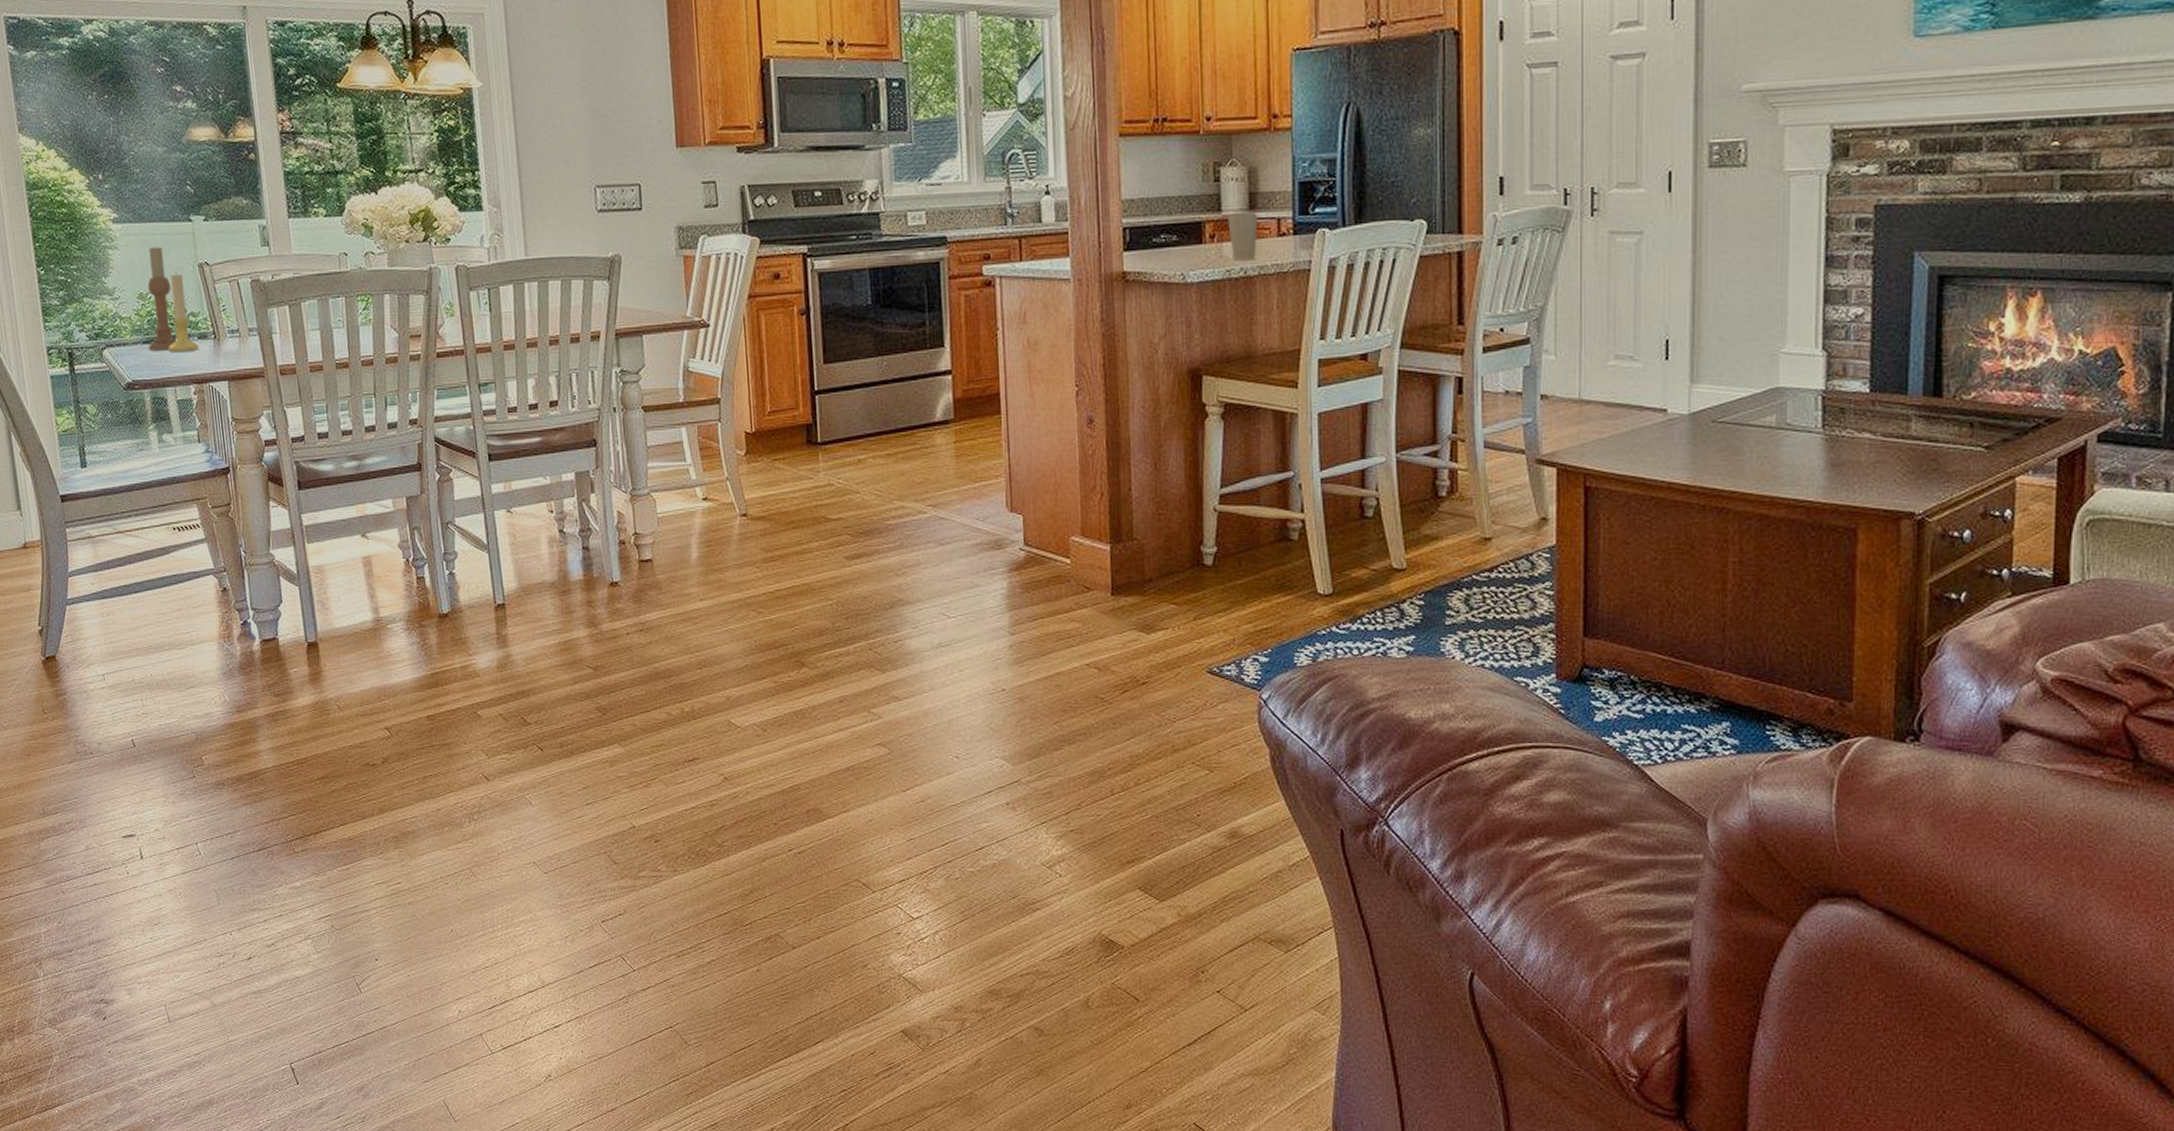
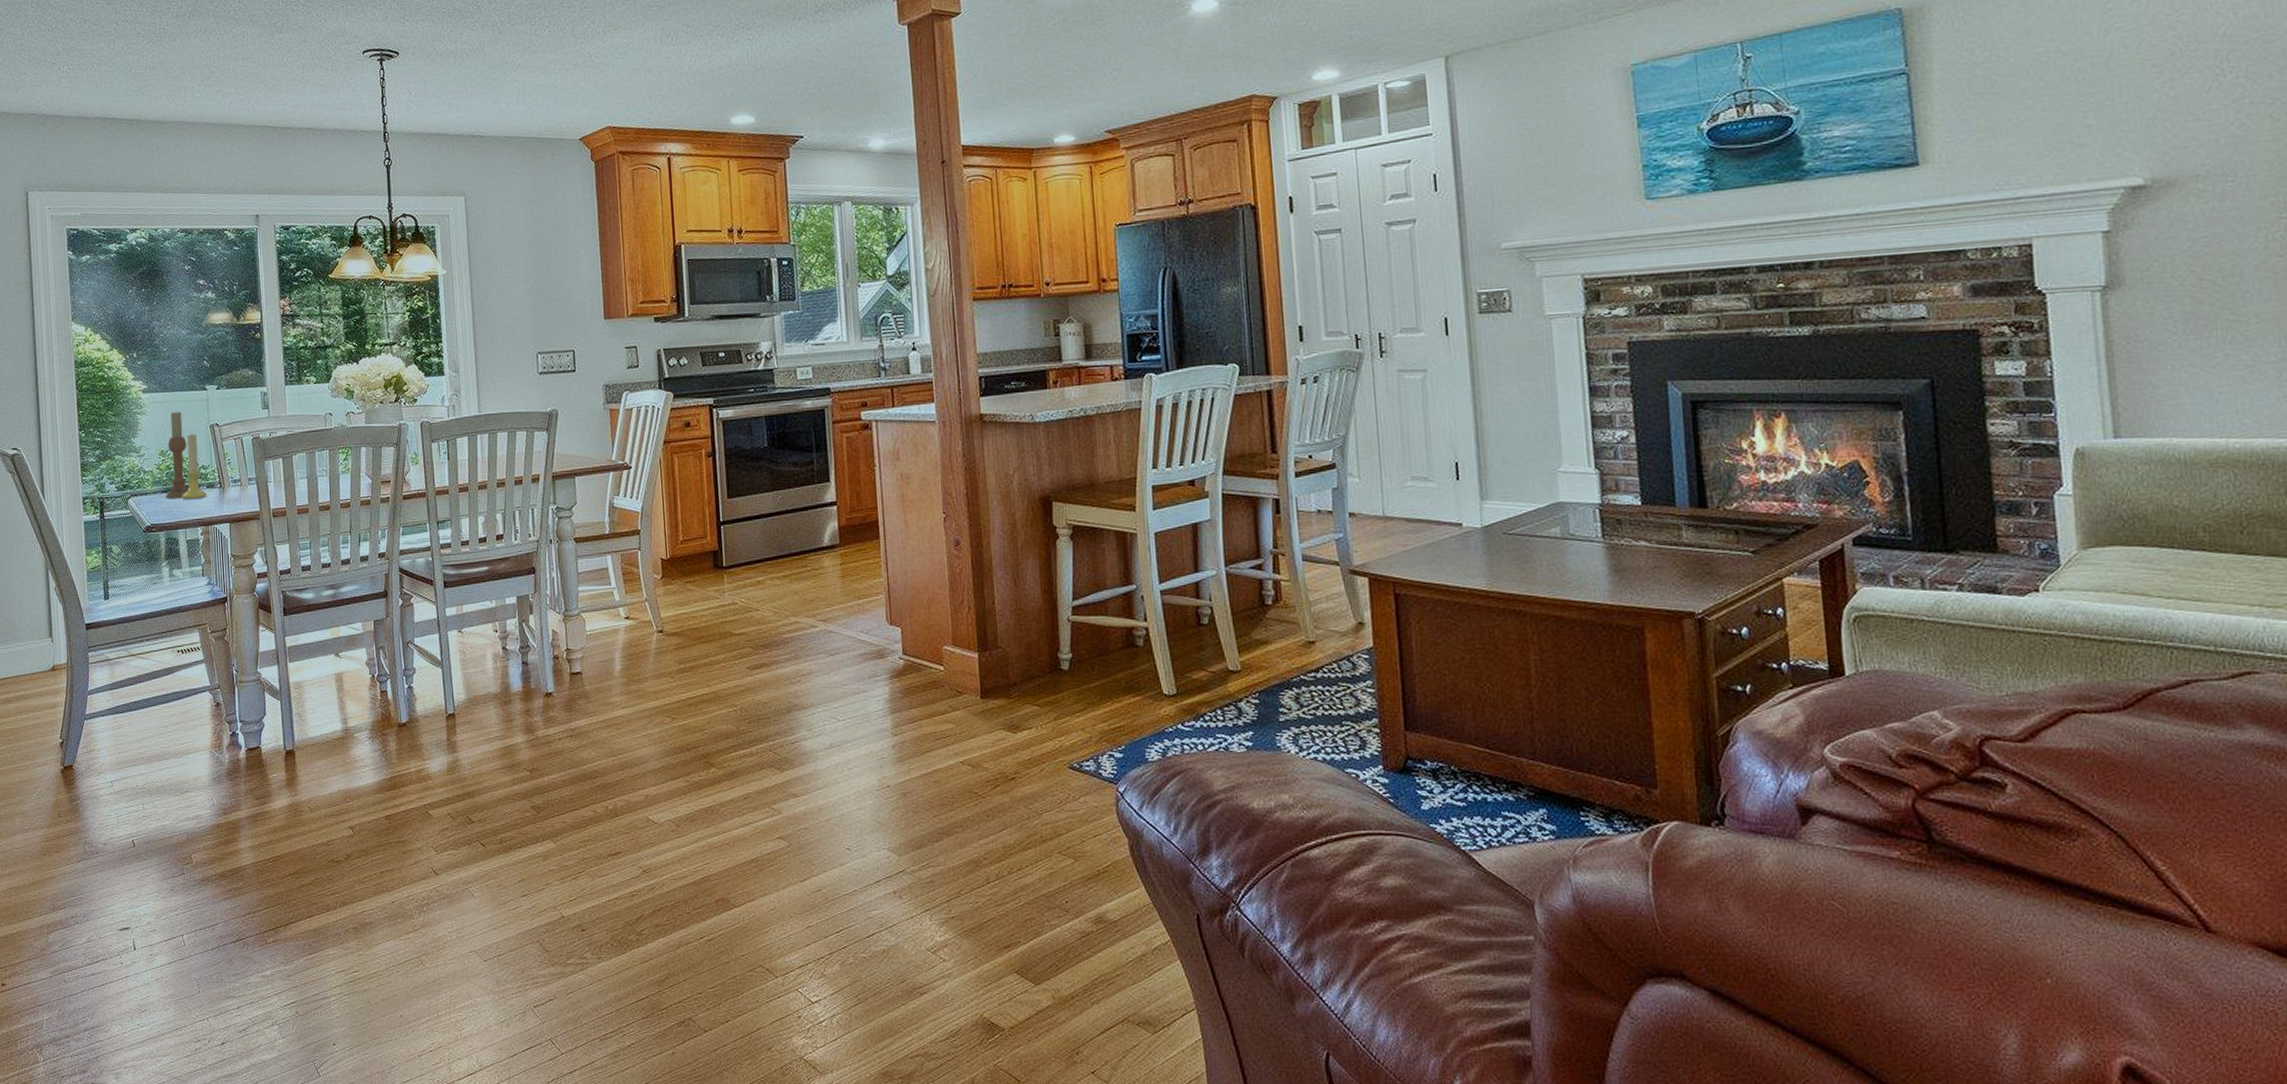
cup: present [1227,211,1259,260] -> none [1067,360,1094,402]

